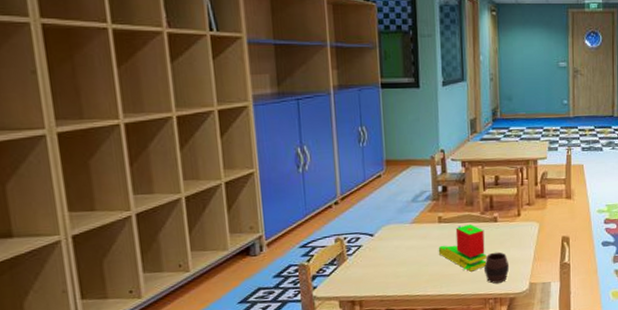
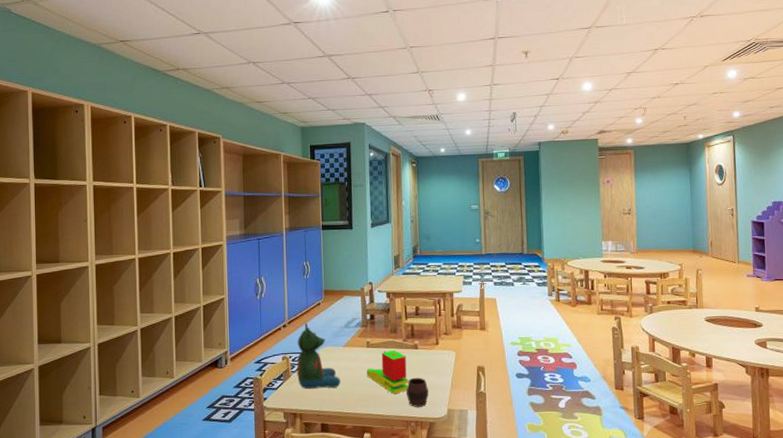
stuffed animal: none [353,198,408,273] -> present [297,322,340,389]

